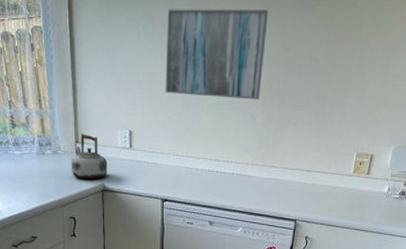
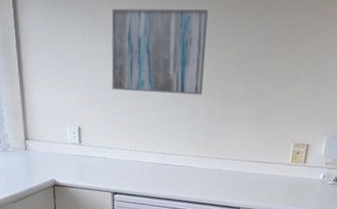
kettle: present [71,134,108,179] -> none [21,131,58,175]

